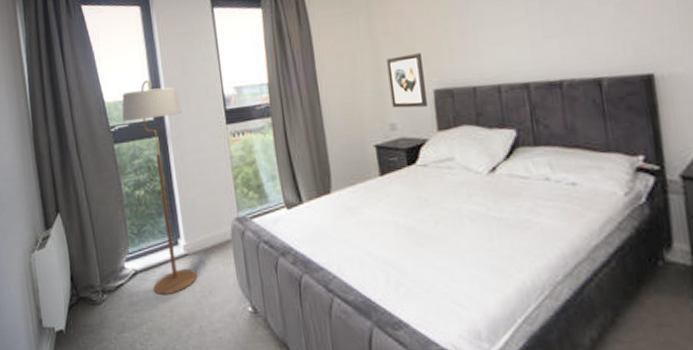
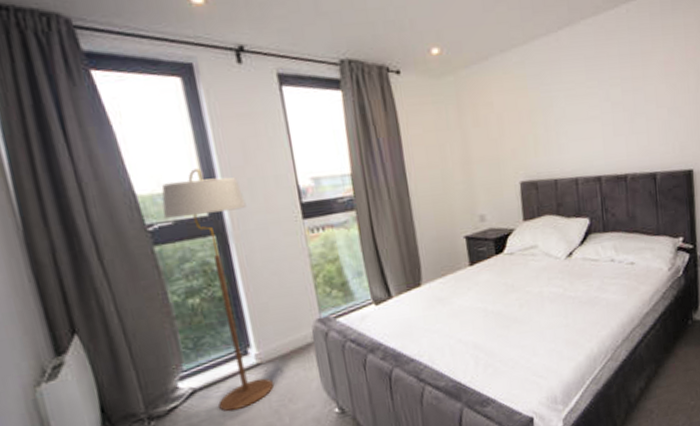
wall art: present [386,53,427,109] -> none [476,146,514,200]

